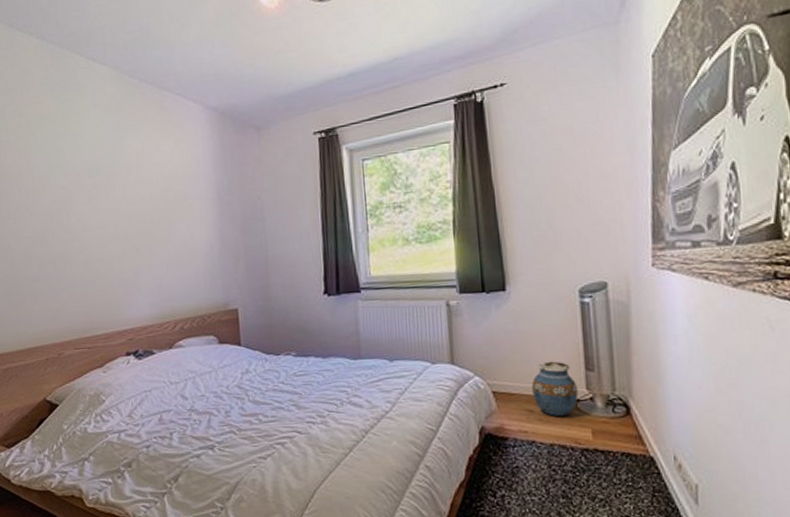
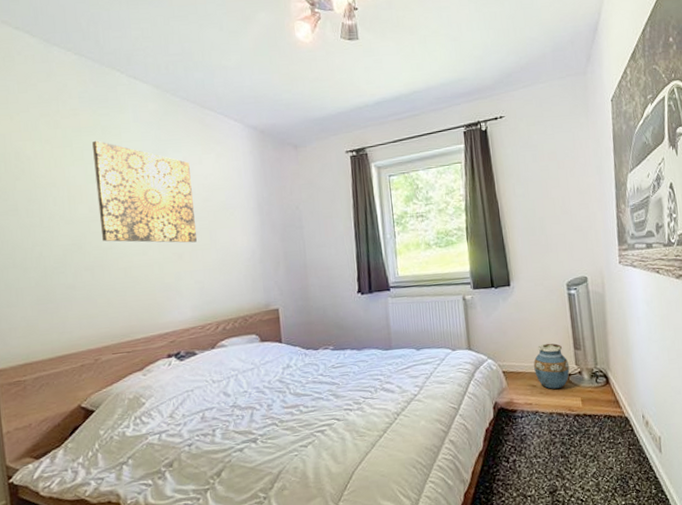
wall art: none [54,128,155,236] -> present [92,140,197,243]

